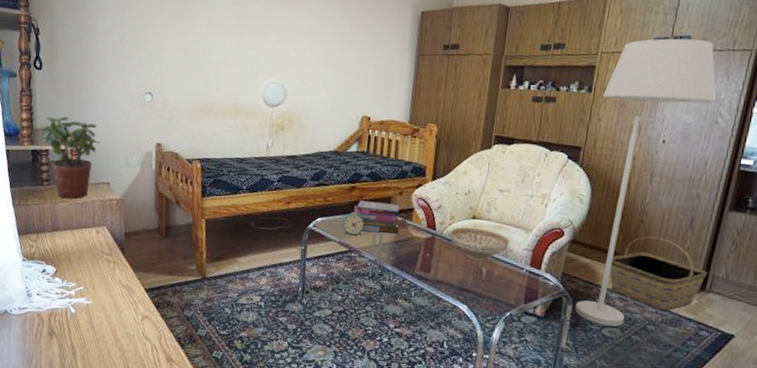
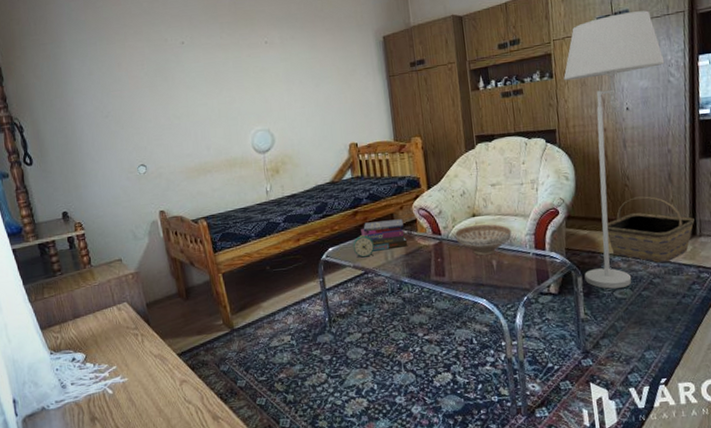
potted plant: present [40,116,100,199] -> none [42,204,104,284]

